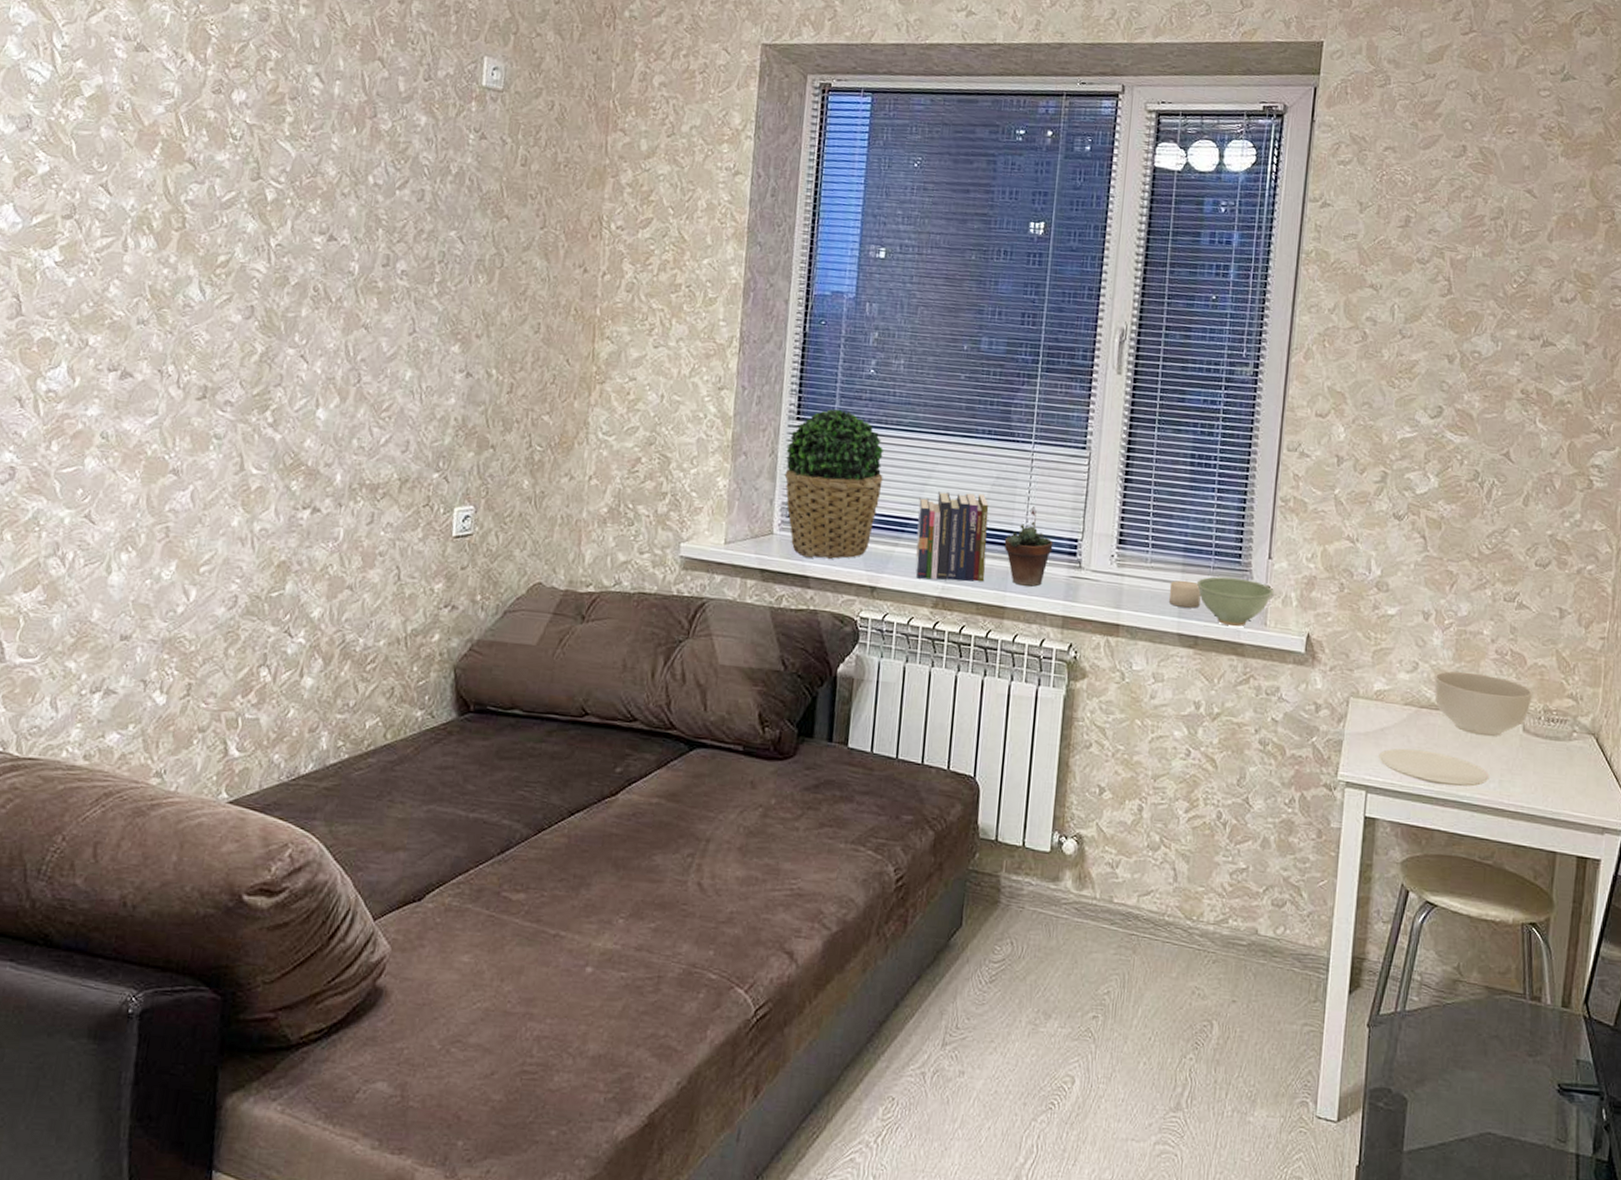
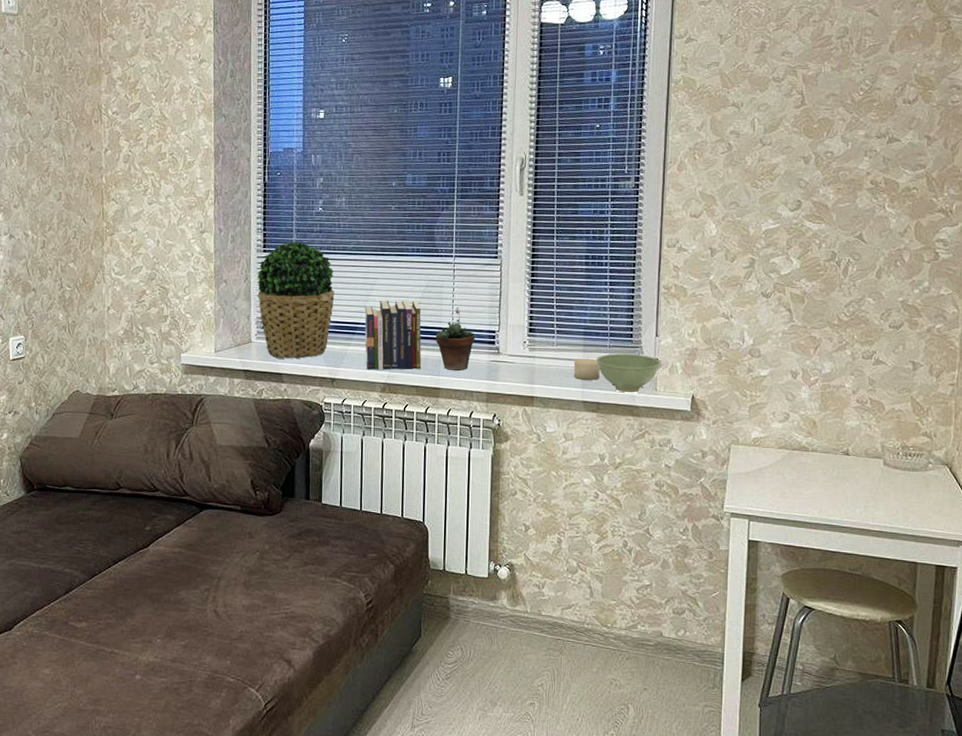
plate: present [1379,748,1490,787] -> none [758,483,856,513]
bowl: present [1434,671,1533,737] -> none [804,418,892,471]

